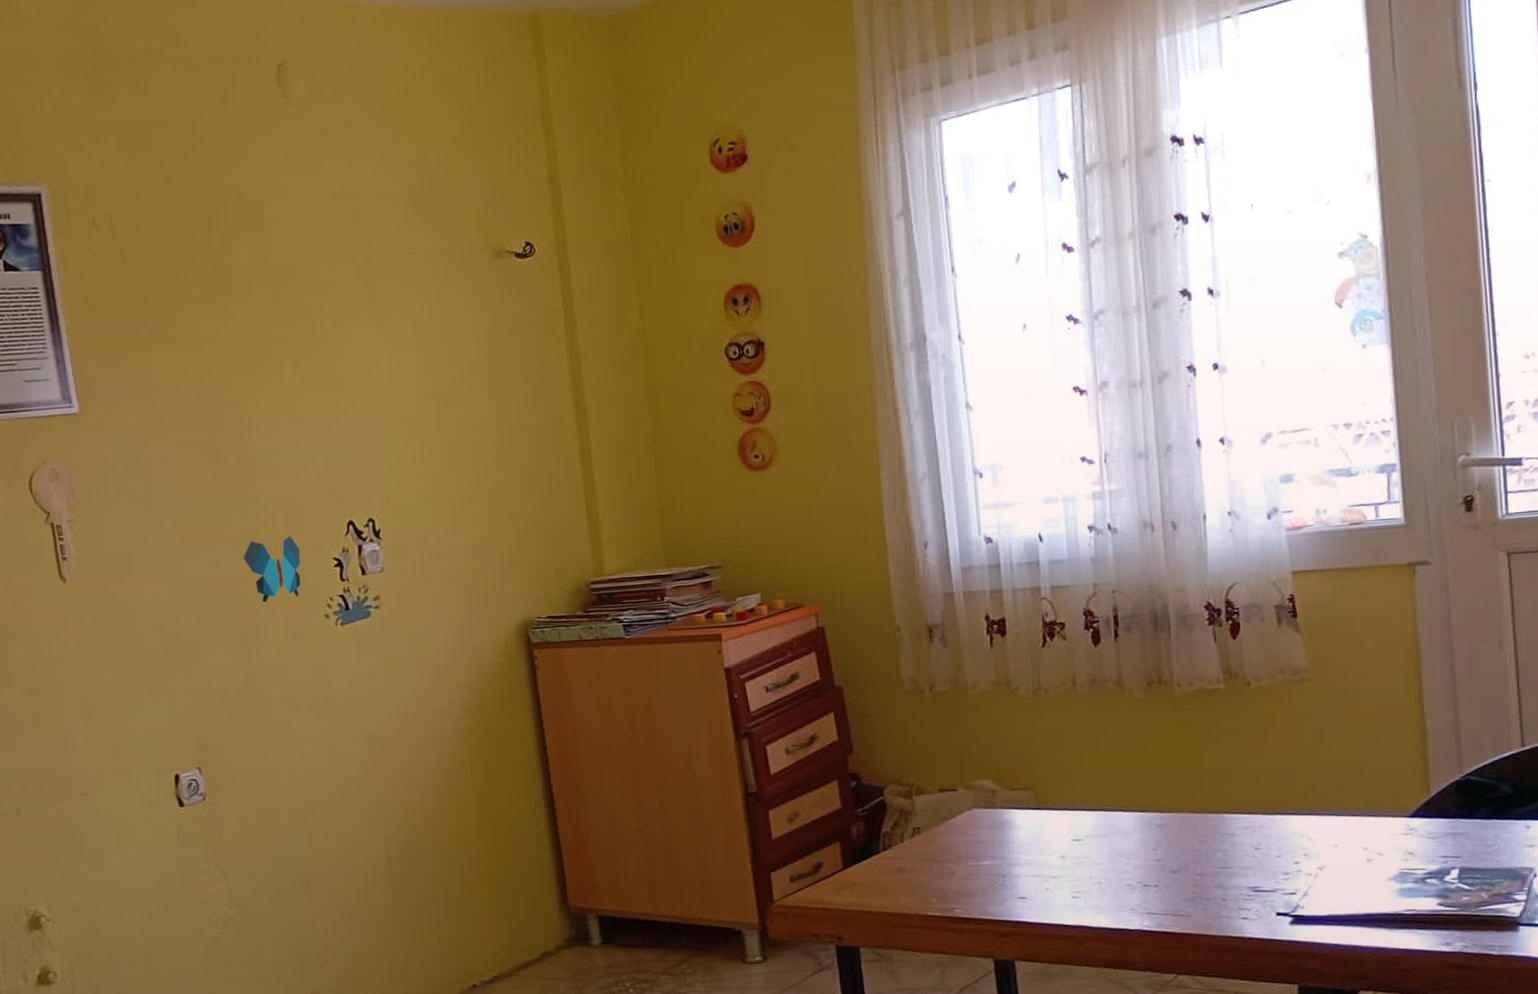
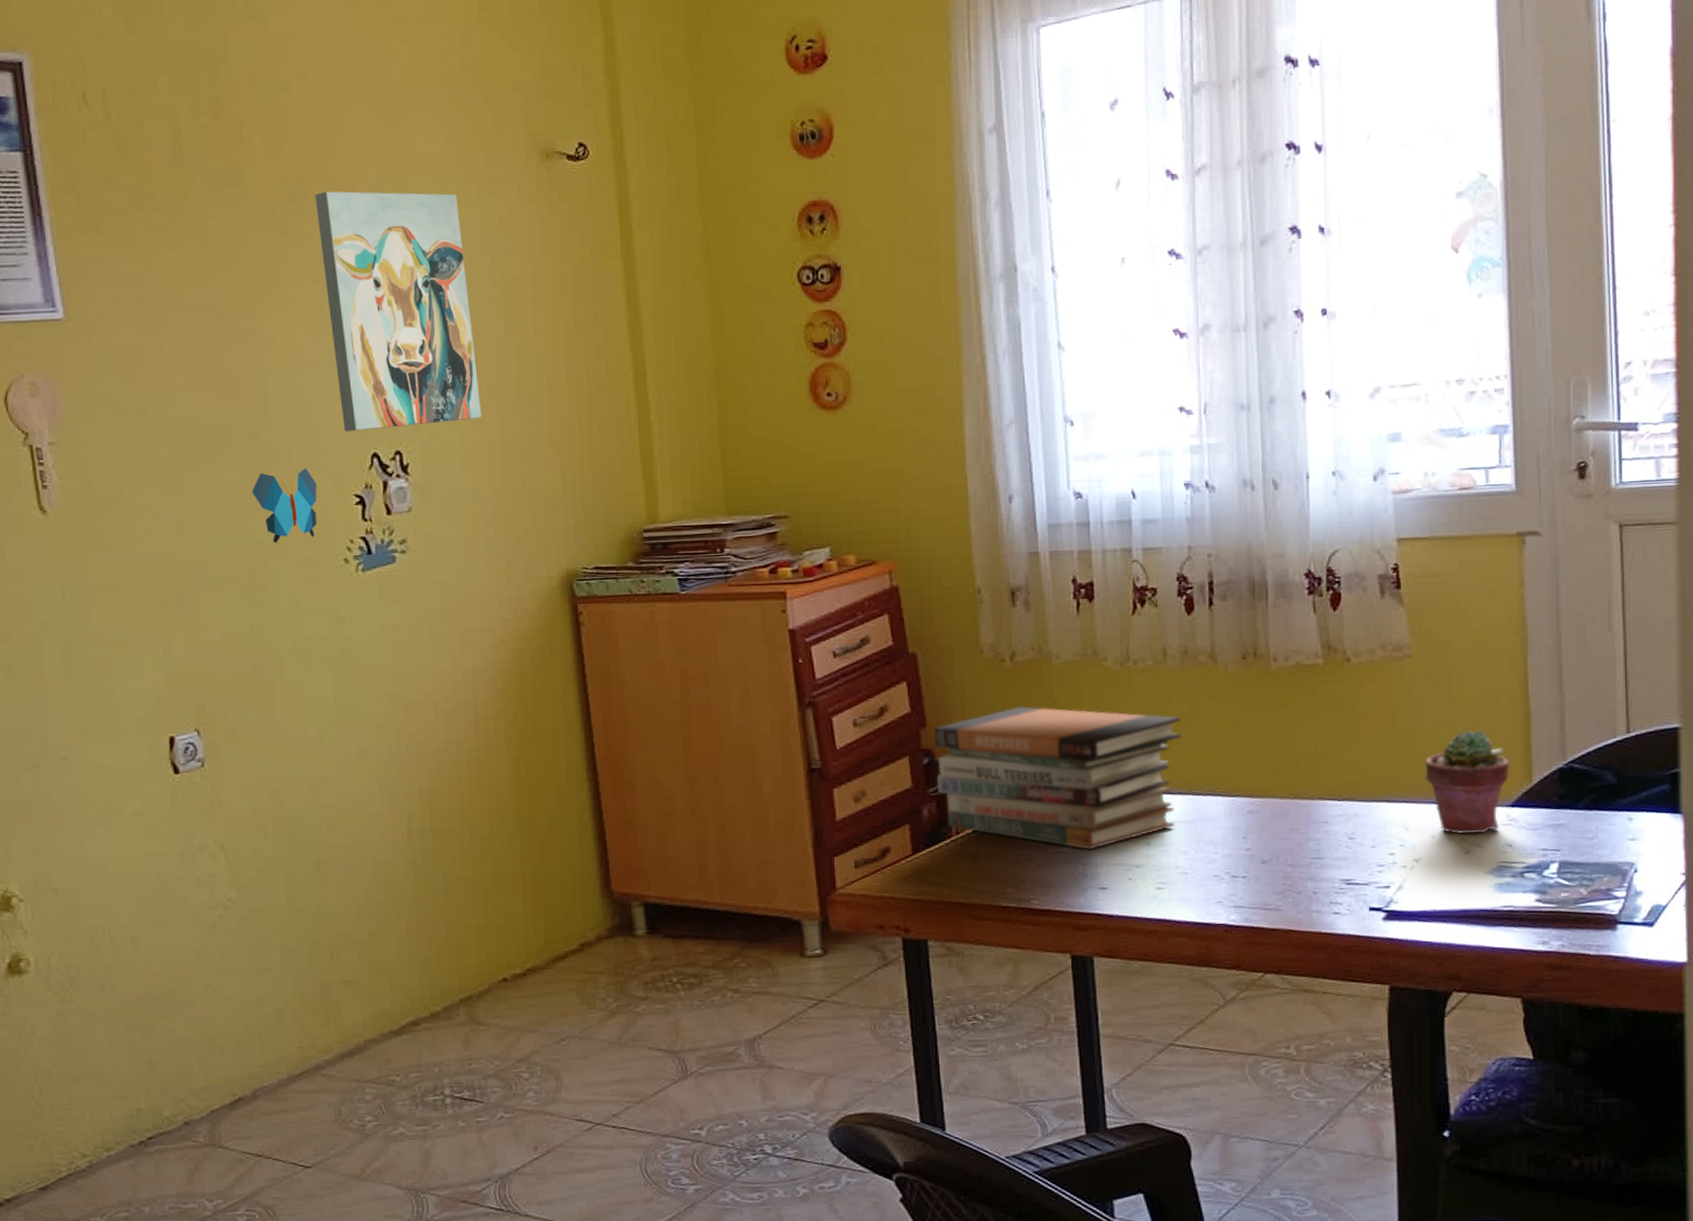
wall art: none [294,291,445,503] -> present [315,191,482,432]
book stack: none [861,733,1093,863] -> present [934,706,1182,850]
potted succulent: none [1326,747,1409,844] -> present [1425,730,1511,835]

